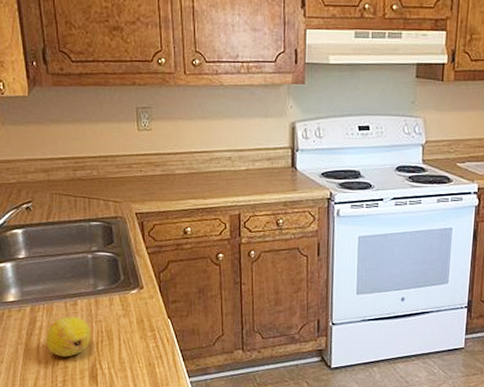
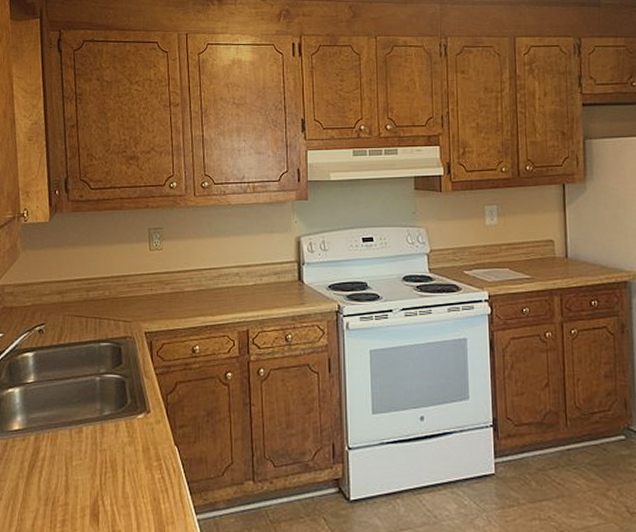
fruit: present [45,316,91,357] -> none [47,446,95,492]

